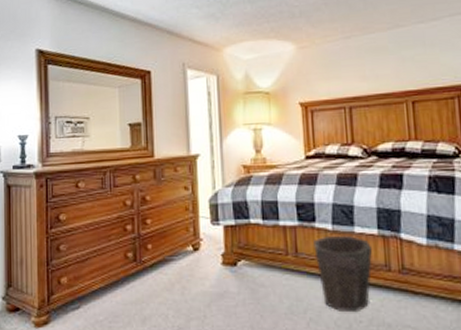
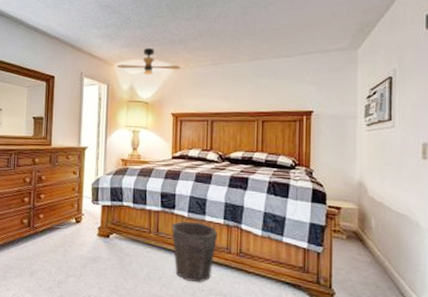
ceiling fan: none [226,25,305,59] -> present [116,47,181,75]

